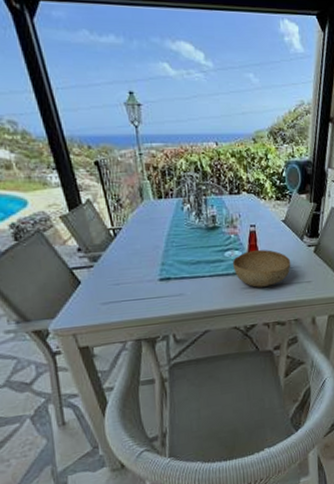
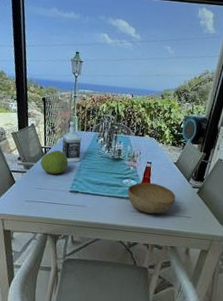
fruit: none [110,230,149,263] -> present [40,150,68,175]
bottle: none [134,188,166,245] -> present [62,121,82,164]

